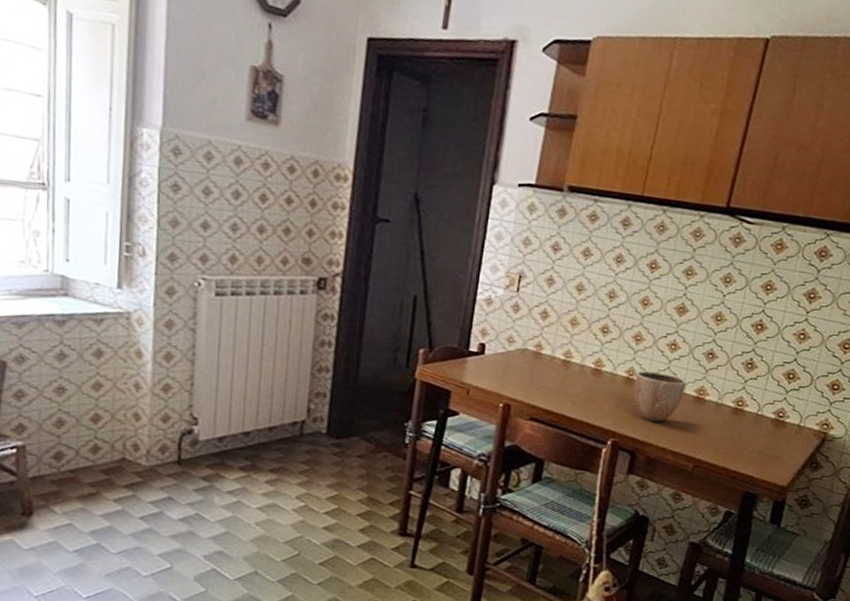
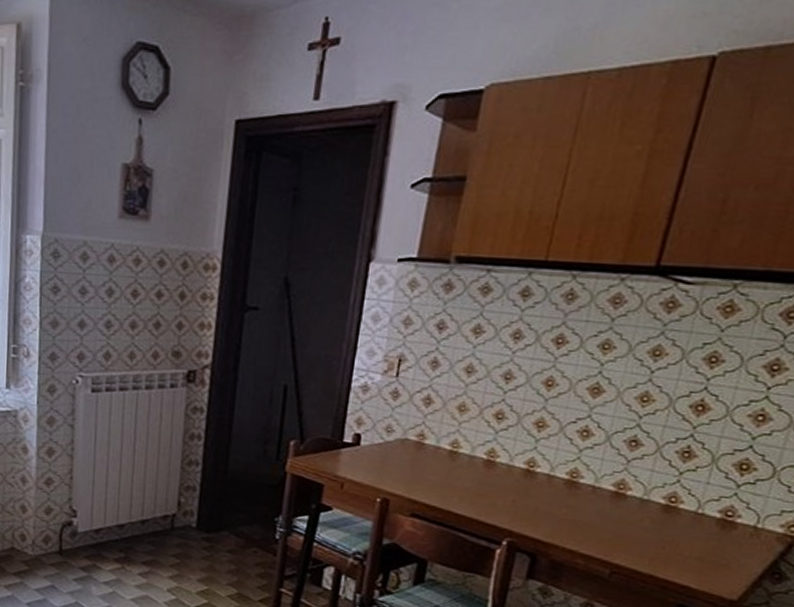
decorative bowl: present [634,371,686,423] -> none [535,461,601,522]

